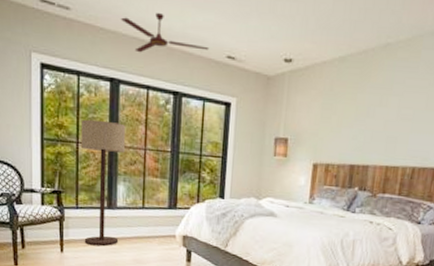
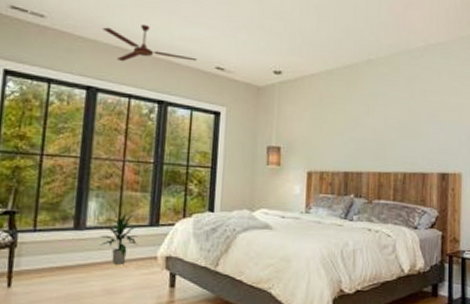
floor lamp: present [81,119,125,246] -> none [42,129,101,276]
indoor plant: none [127,197,160,240] -> present [99,214,139,265]

